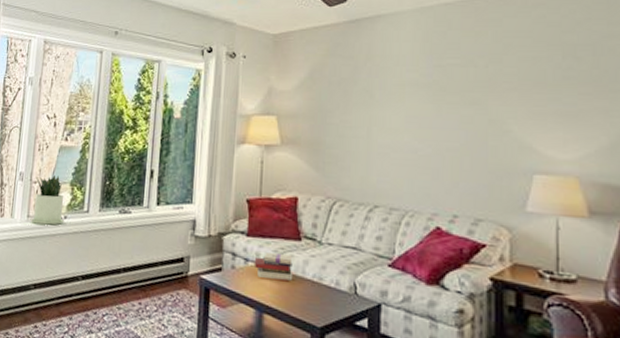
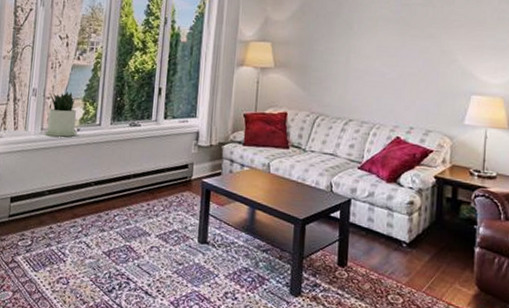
books: present [255,253,294,282] -> none [249,159,282,183]

